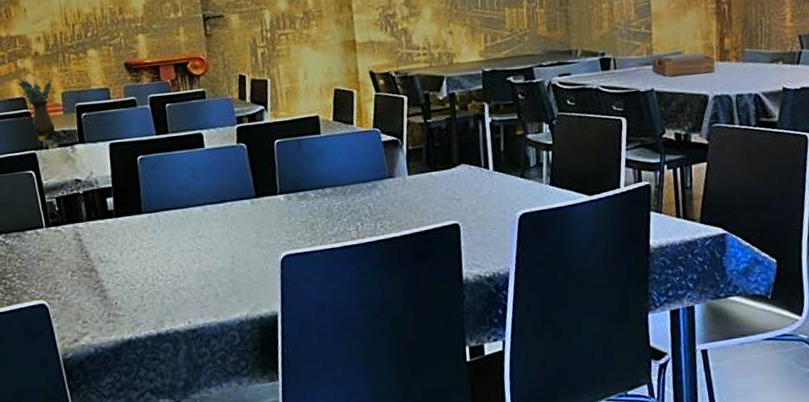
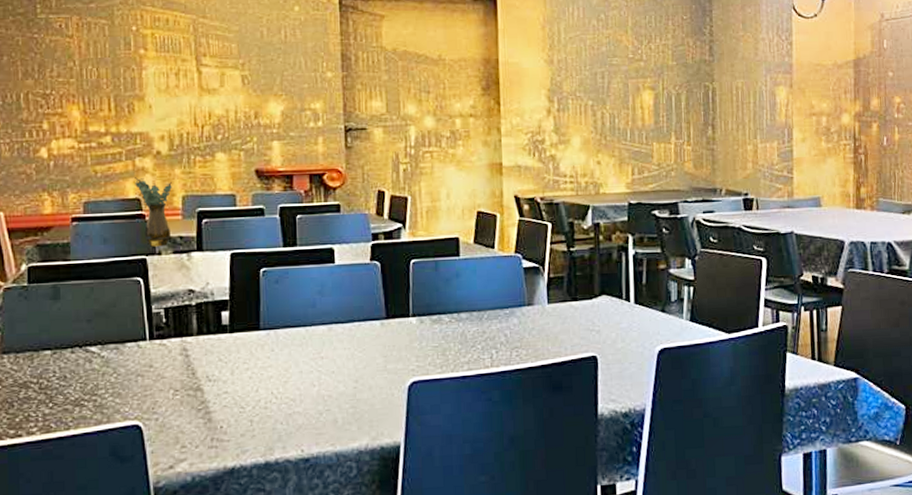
napkin holder: present [651,52,716,77] -> none [792,198,852,221]

